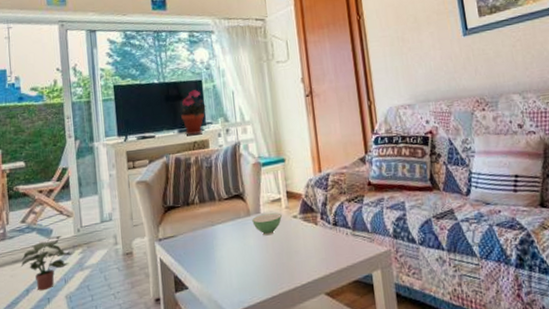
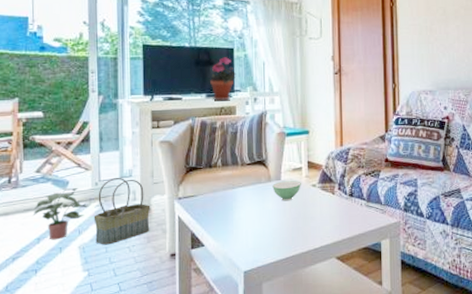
basket: none [78,222,133,294] -> present [93,178,151,245]

